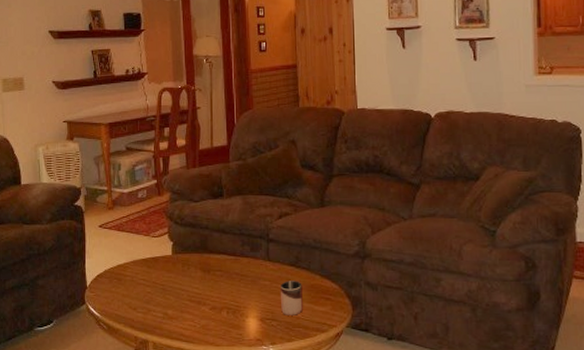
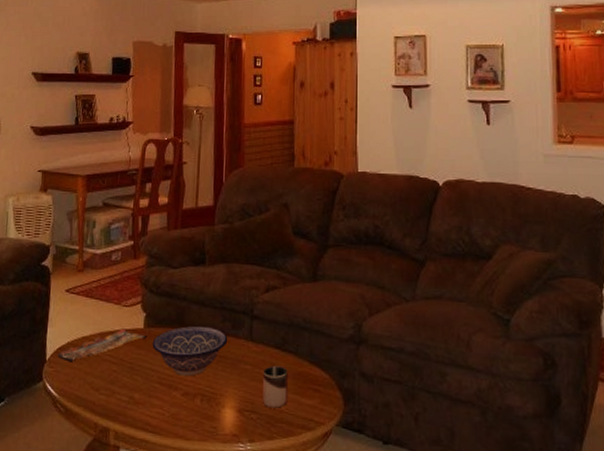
magazine: none [97,256,175,287] -> present [57,329,147,362]
decorative bowl: none [180,251,248,293] -> present [152,326,228,376]

